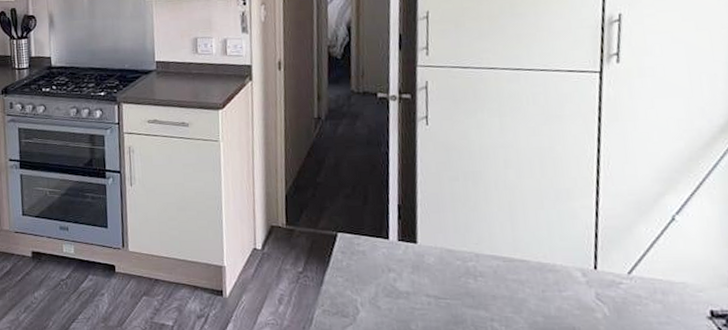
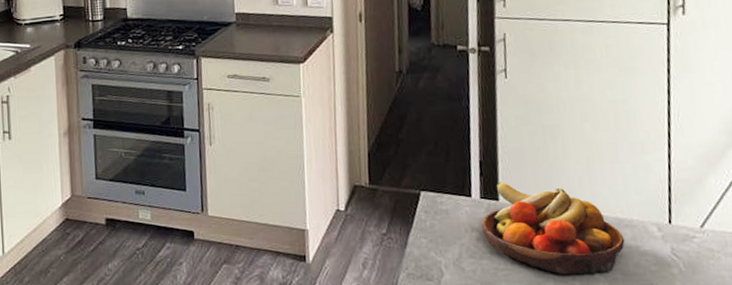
fruit bowl: none [398,225,547,316] -> present [481,182,625,275]

